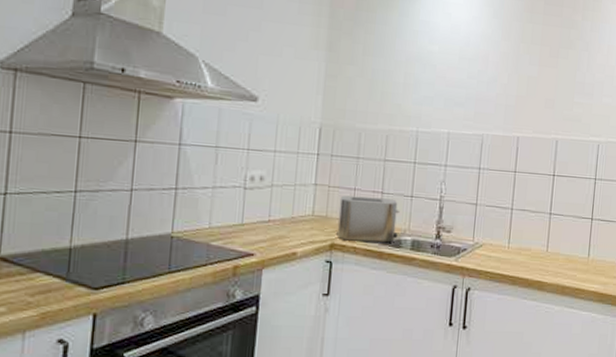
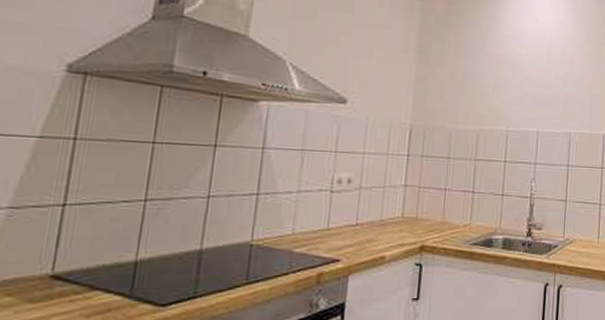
toaster: present [335,195,400,244] -> none [425,196,491,244]

